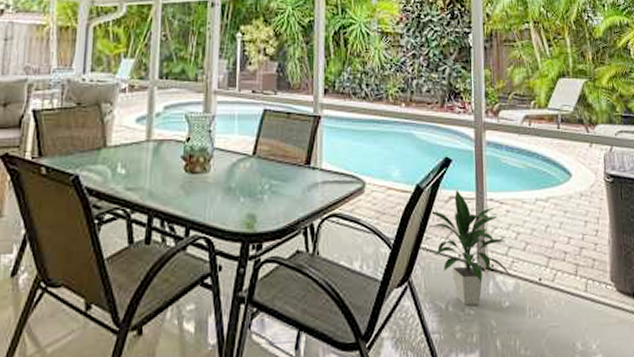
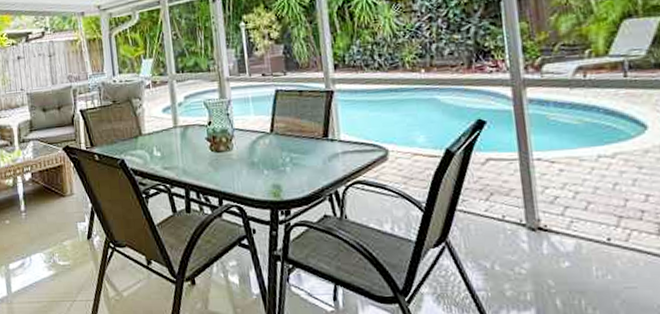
indoor plant: present [430,190,511,305] -> none [464,152,570,265]

